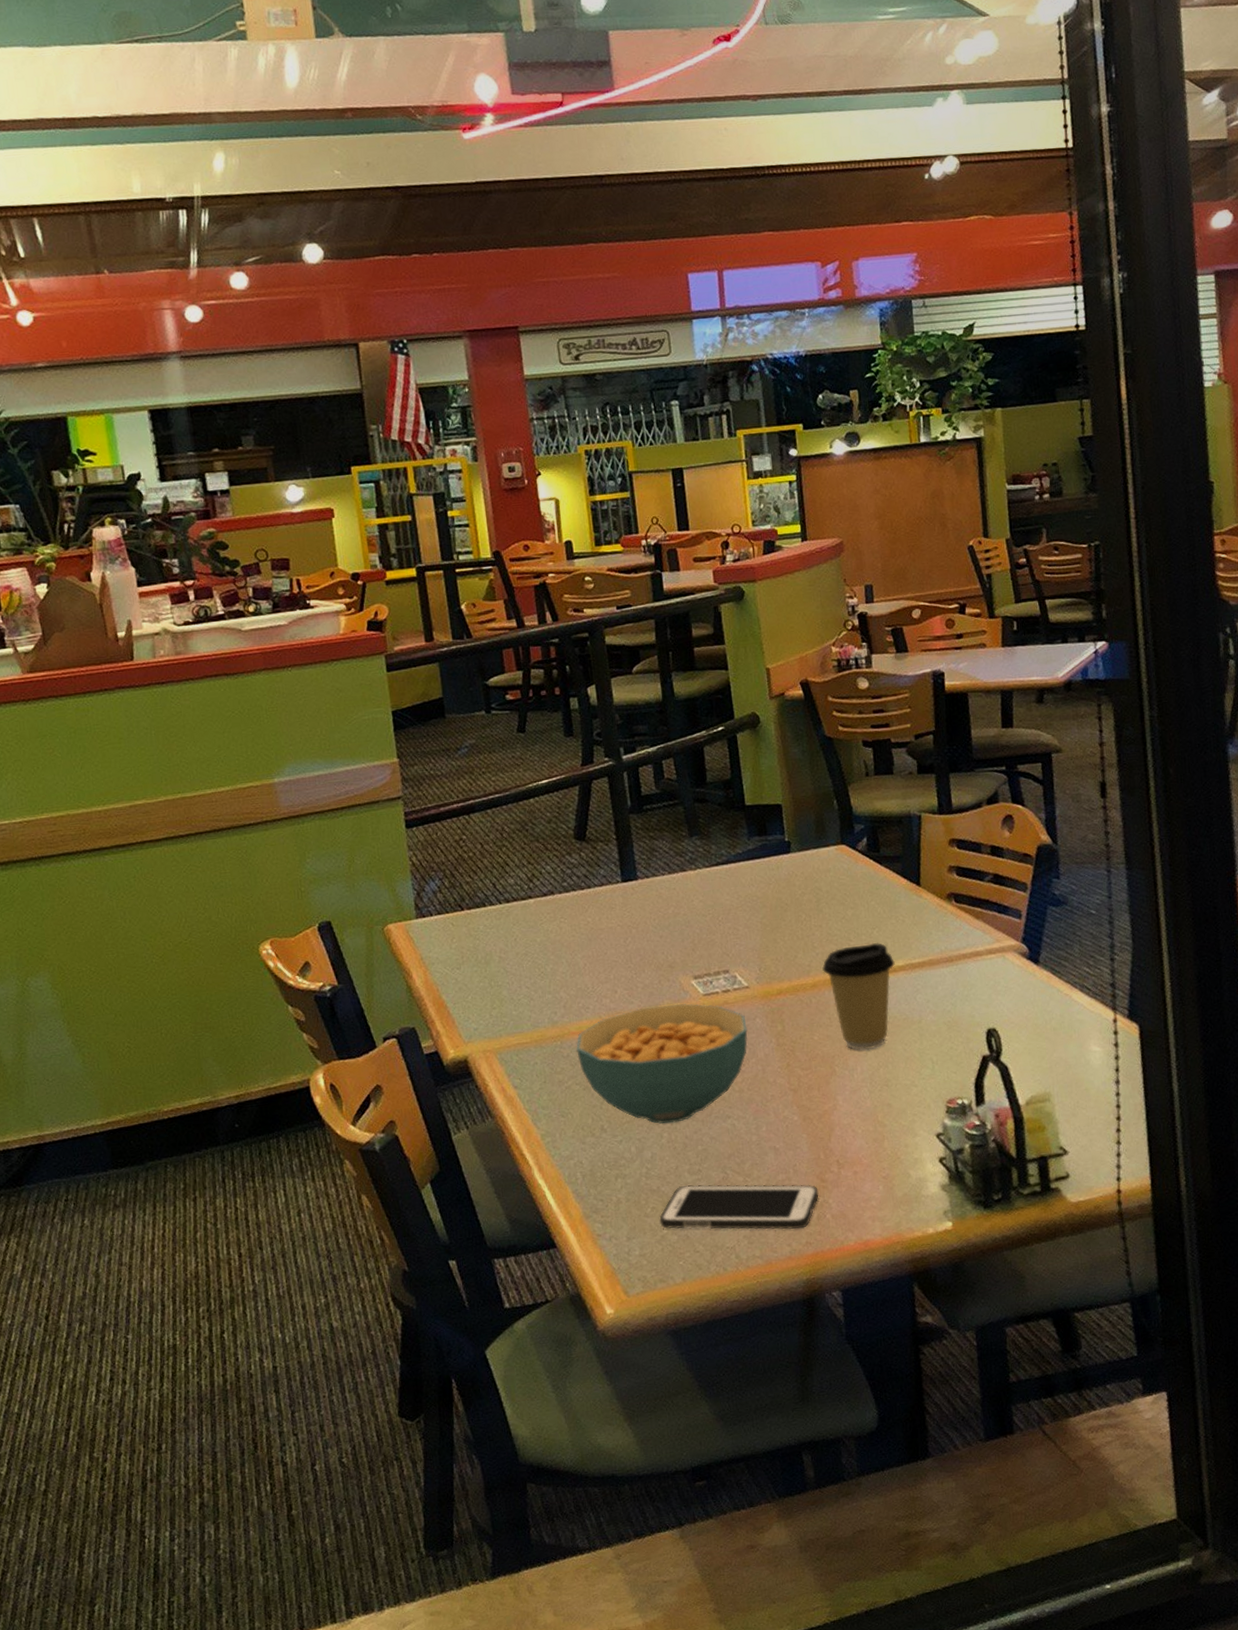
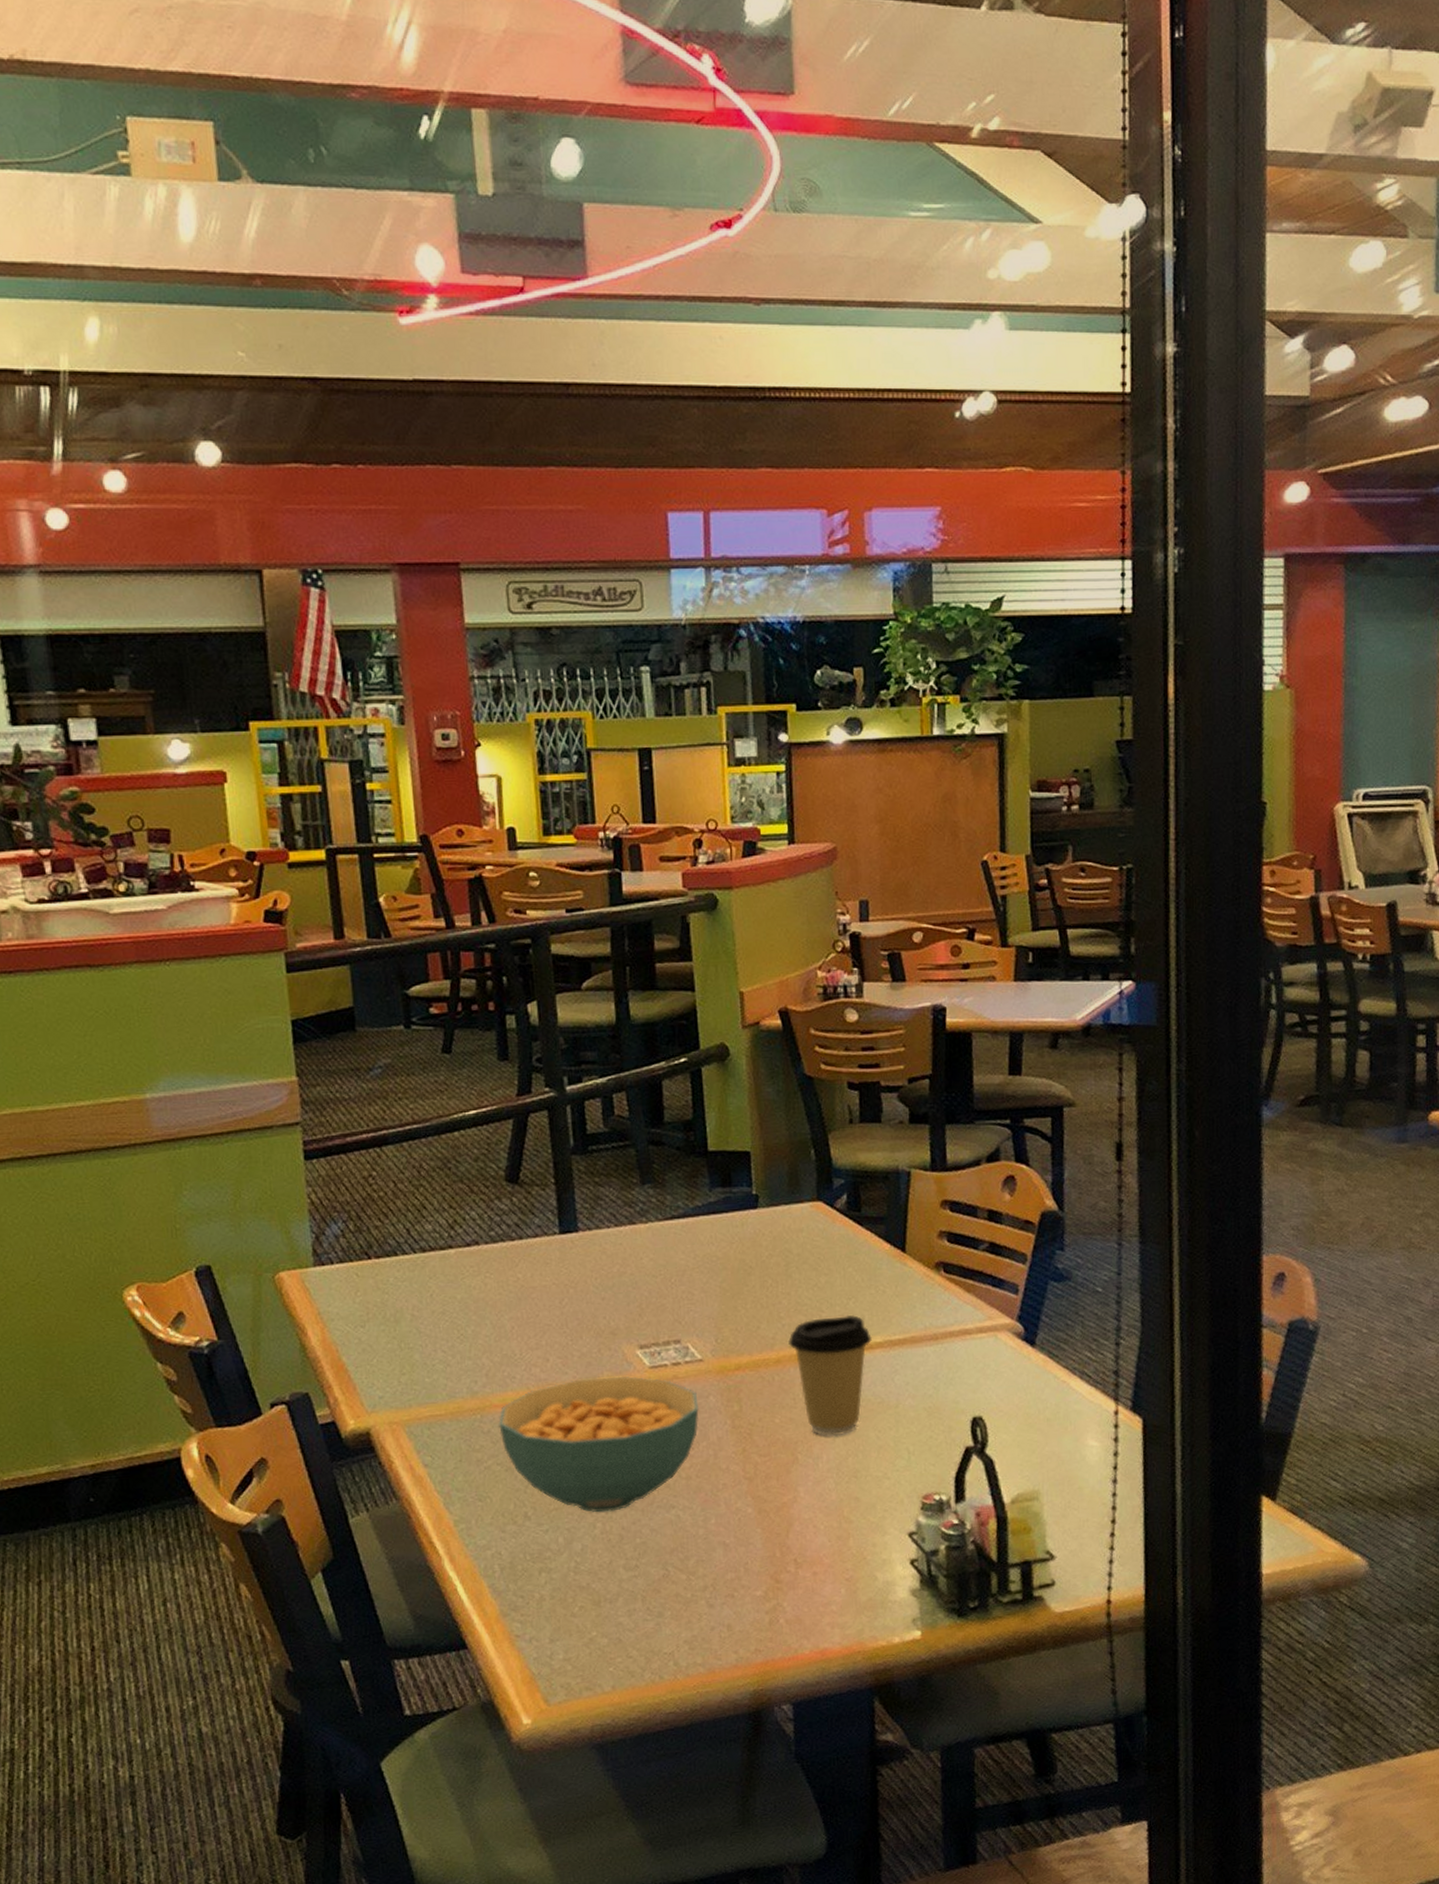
cell phone: present [659,1184,819,1230] -> none [588,1582,772,1635]

